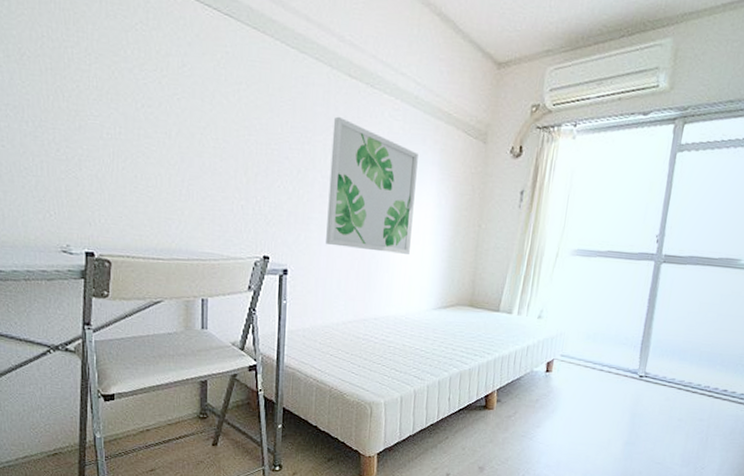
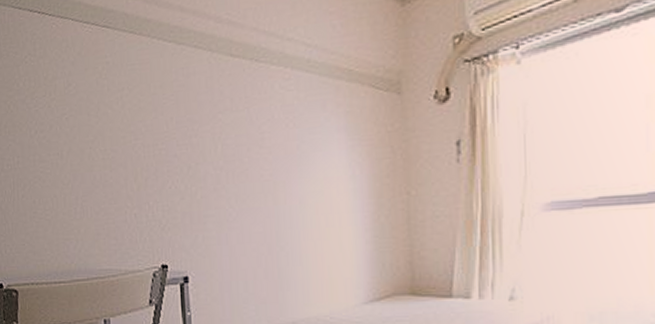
wall art: present [326,116,418,254] -> none [219,100,325,243]

